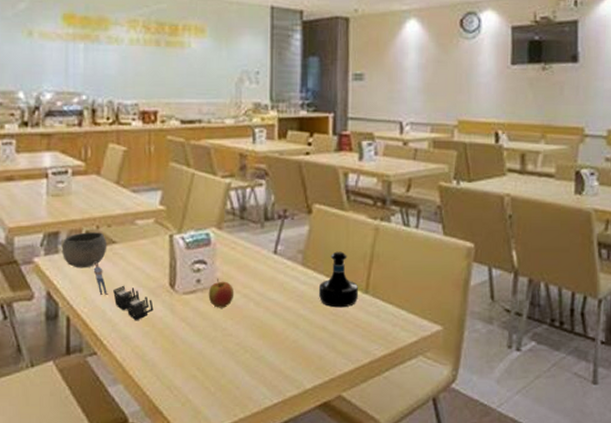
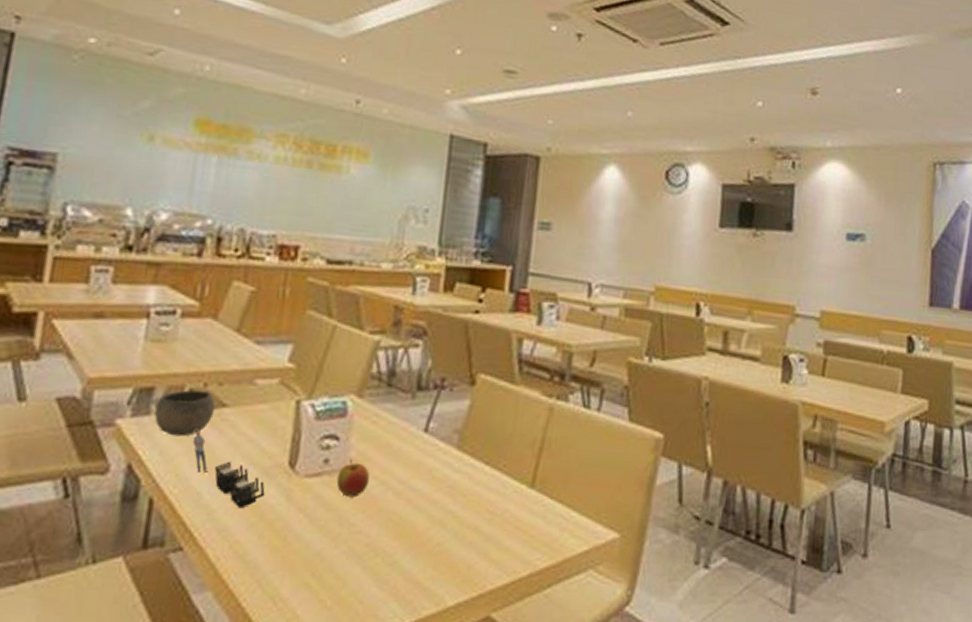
tequila bottle: present [318,251,358,308] -> none [473,433,523,505]

